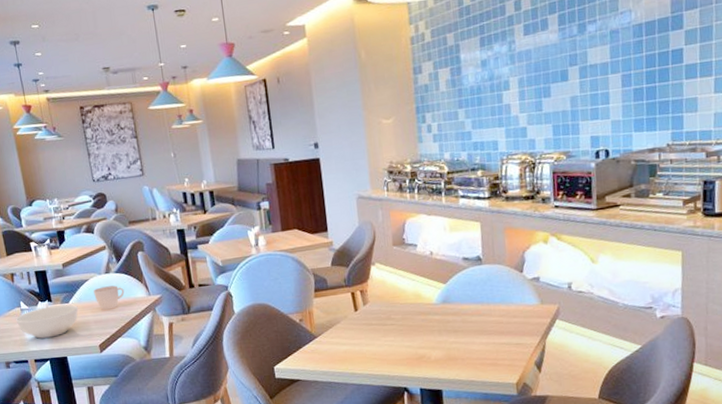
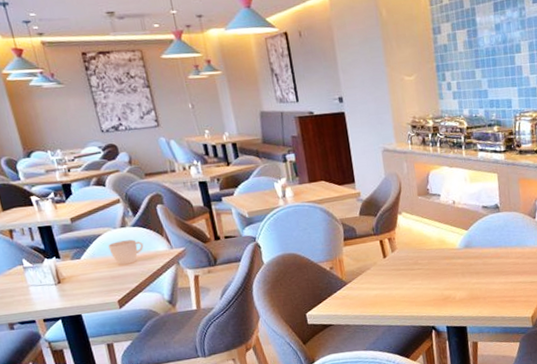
bowl: present [15,304,79,339] -> none [17,260,92,298]

